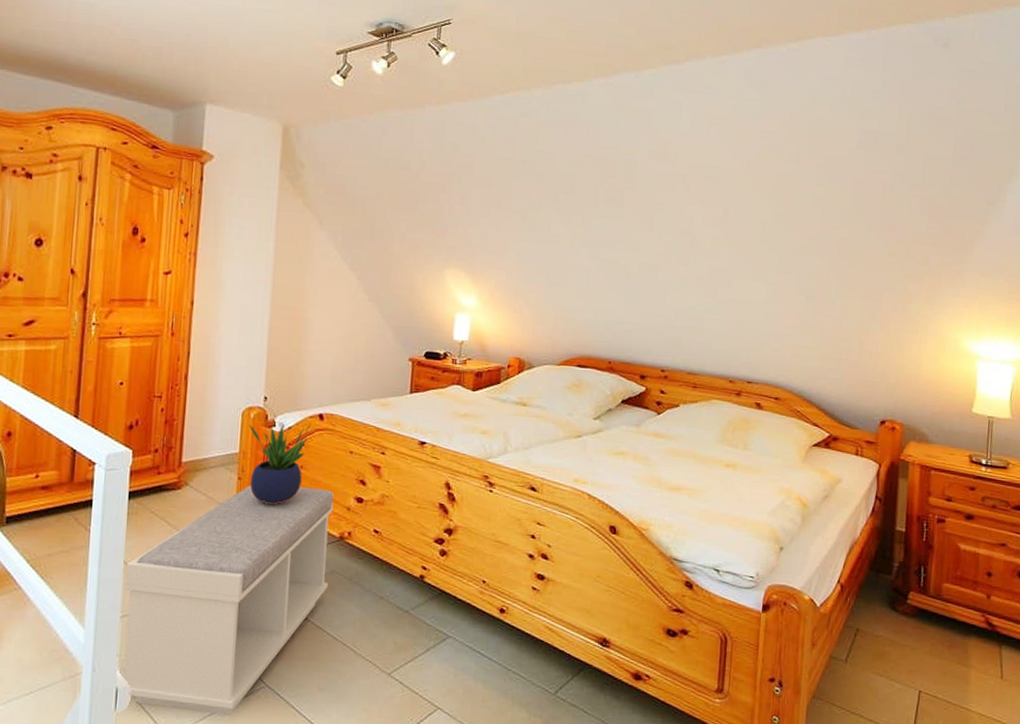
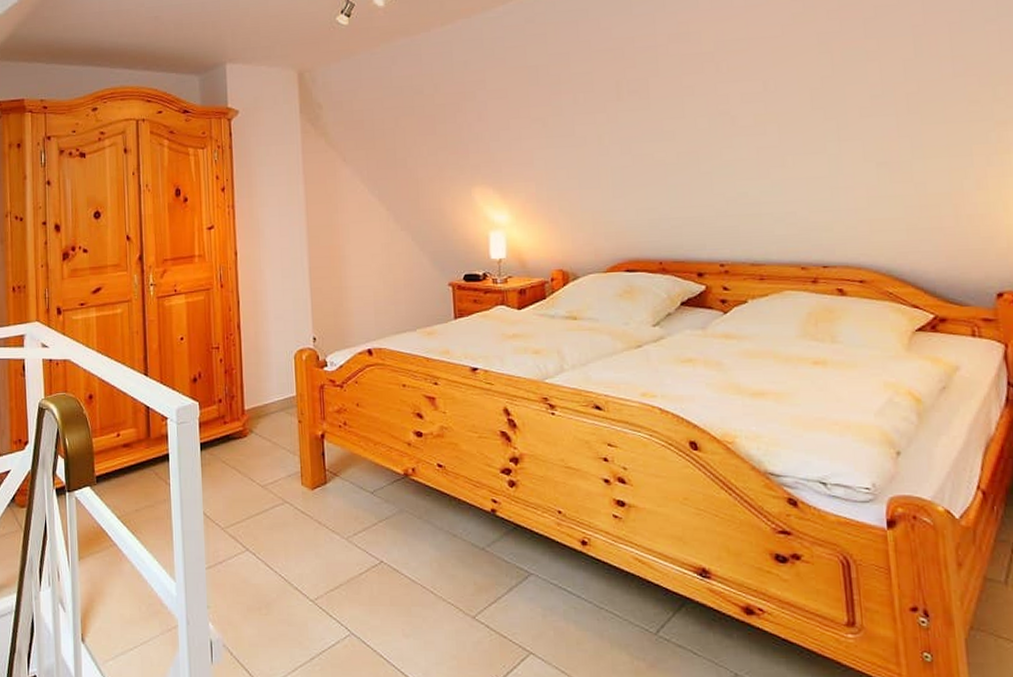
bench: present [124,485,334,715] -> none [206,425,400,665]
potted plant: present [249,422,311,504] -> none [302,359,361,445]

